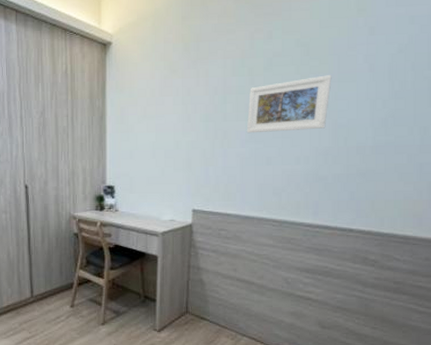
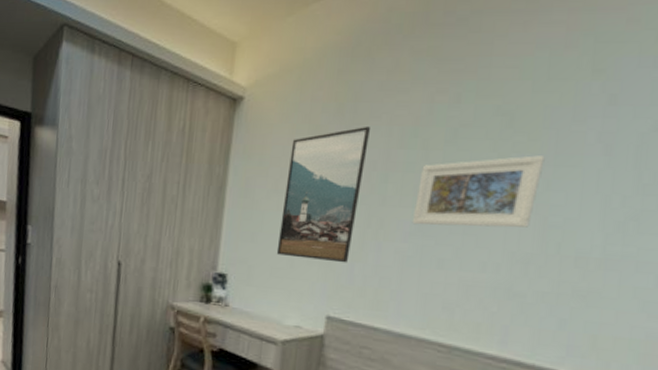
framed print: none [150,60,211,168] -> present [276,125,371,263]

